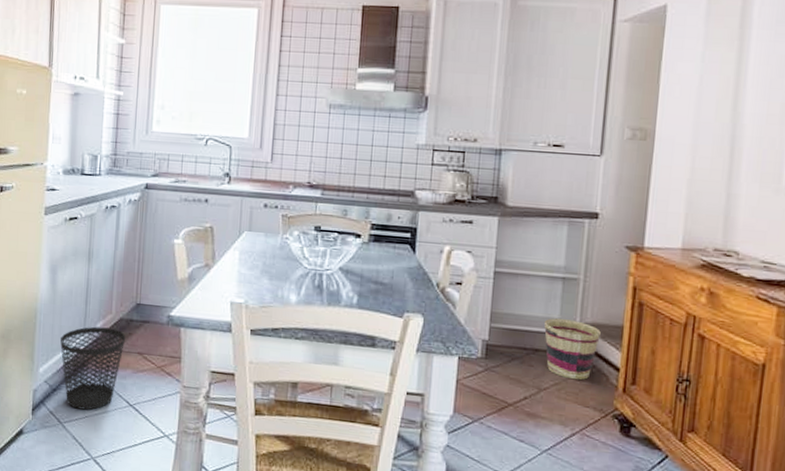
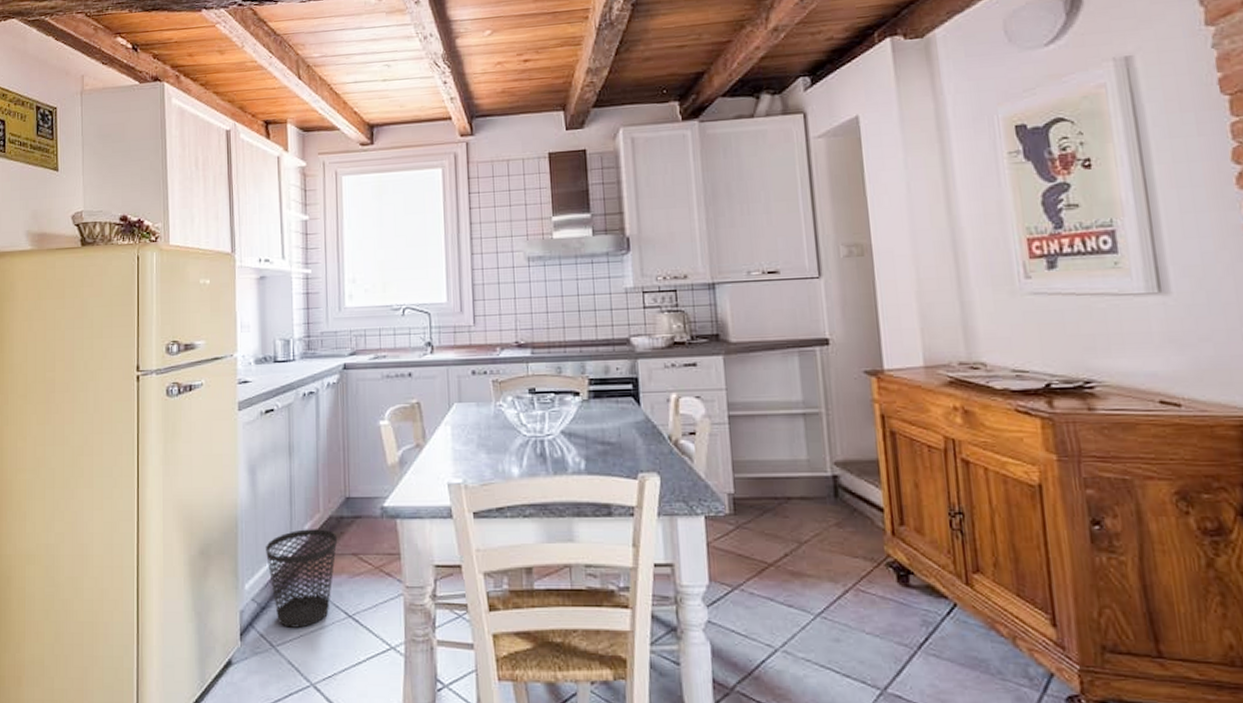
basket: present [544,318,601,380] -> none [791,460,856,528]

